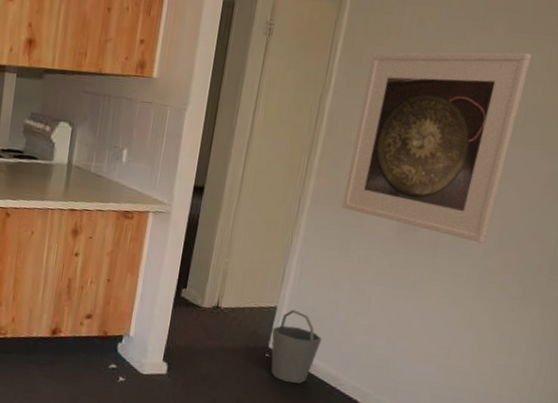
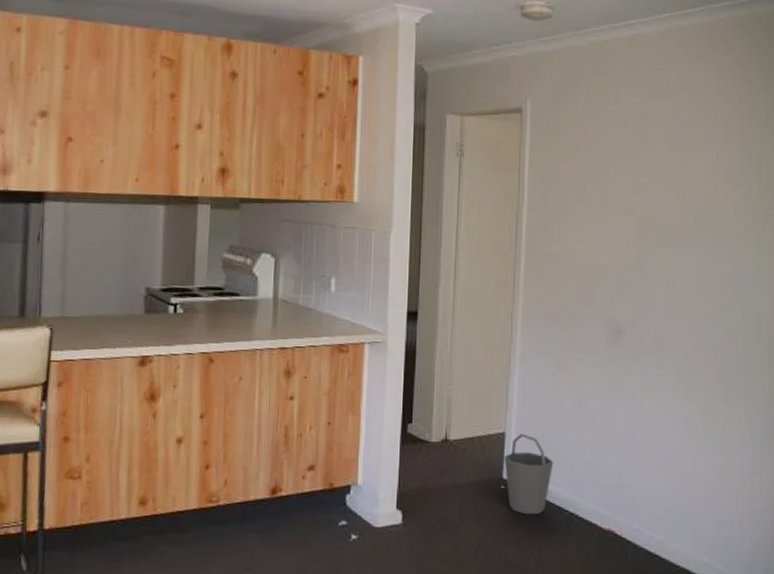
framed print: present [342,52,532,243] -> none [552,164,690,345]

